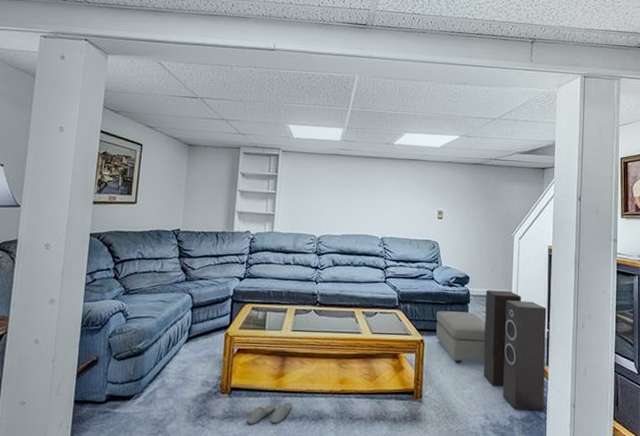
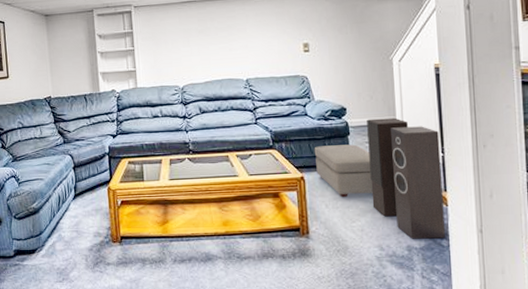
slippers: present [246,402,293,425] -> none [139,246,181,268]

